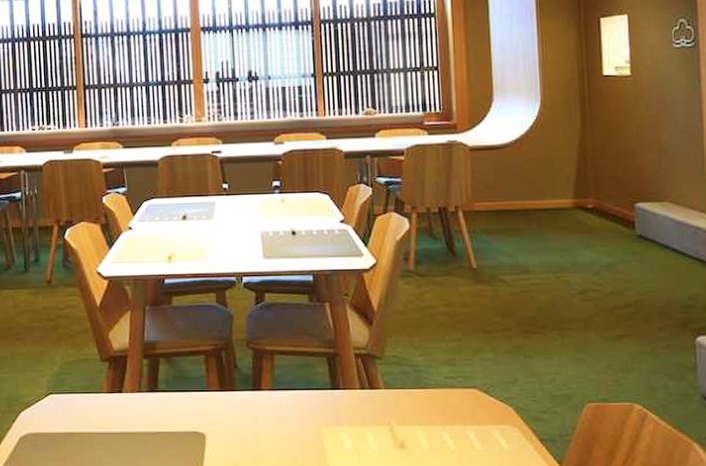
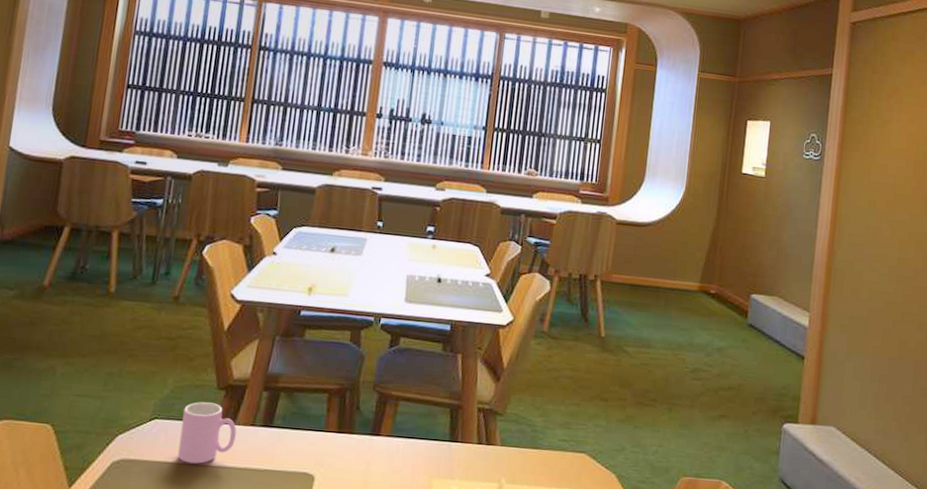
cup: none [74,375,126,432] -> present [177,402,237,464]

